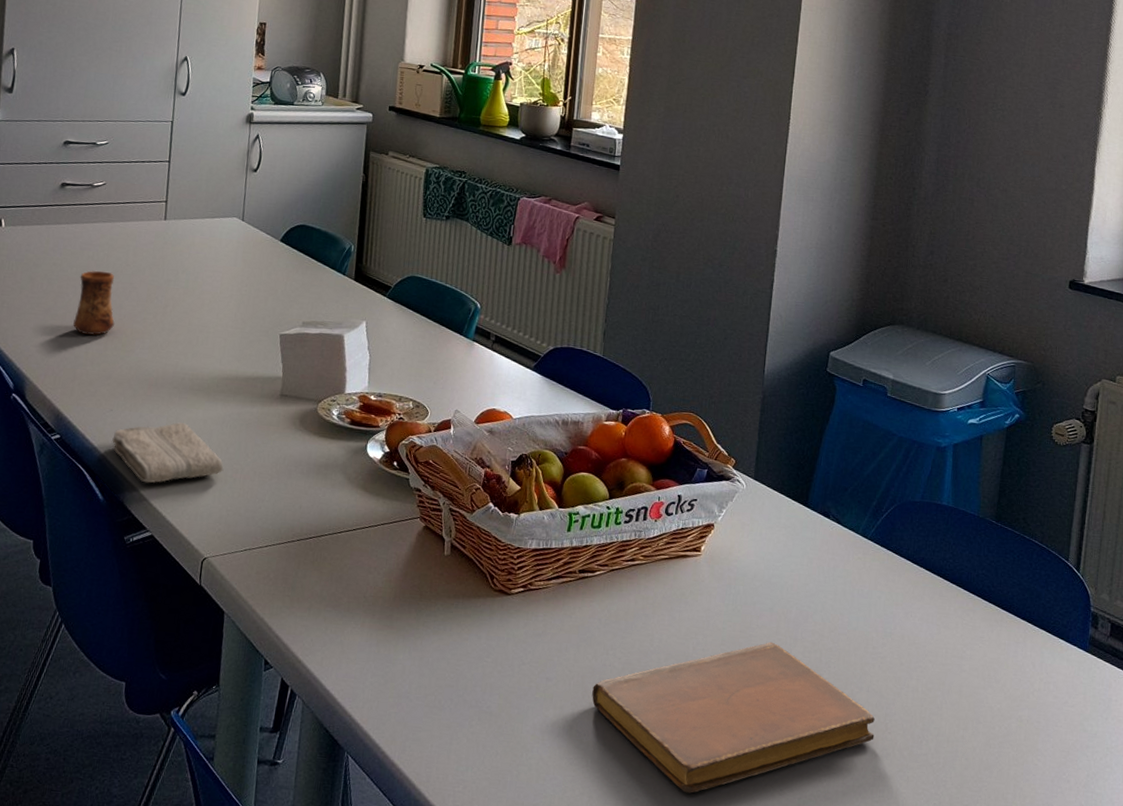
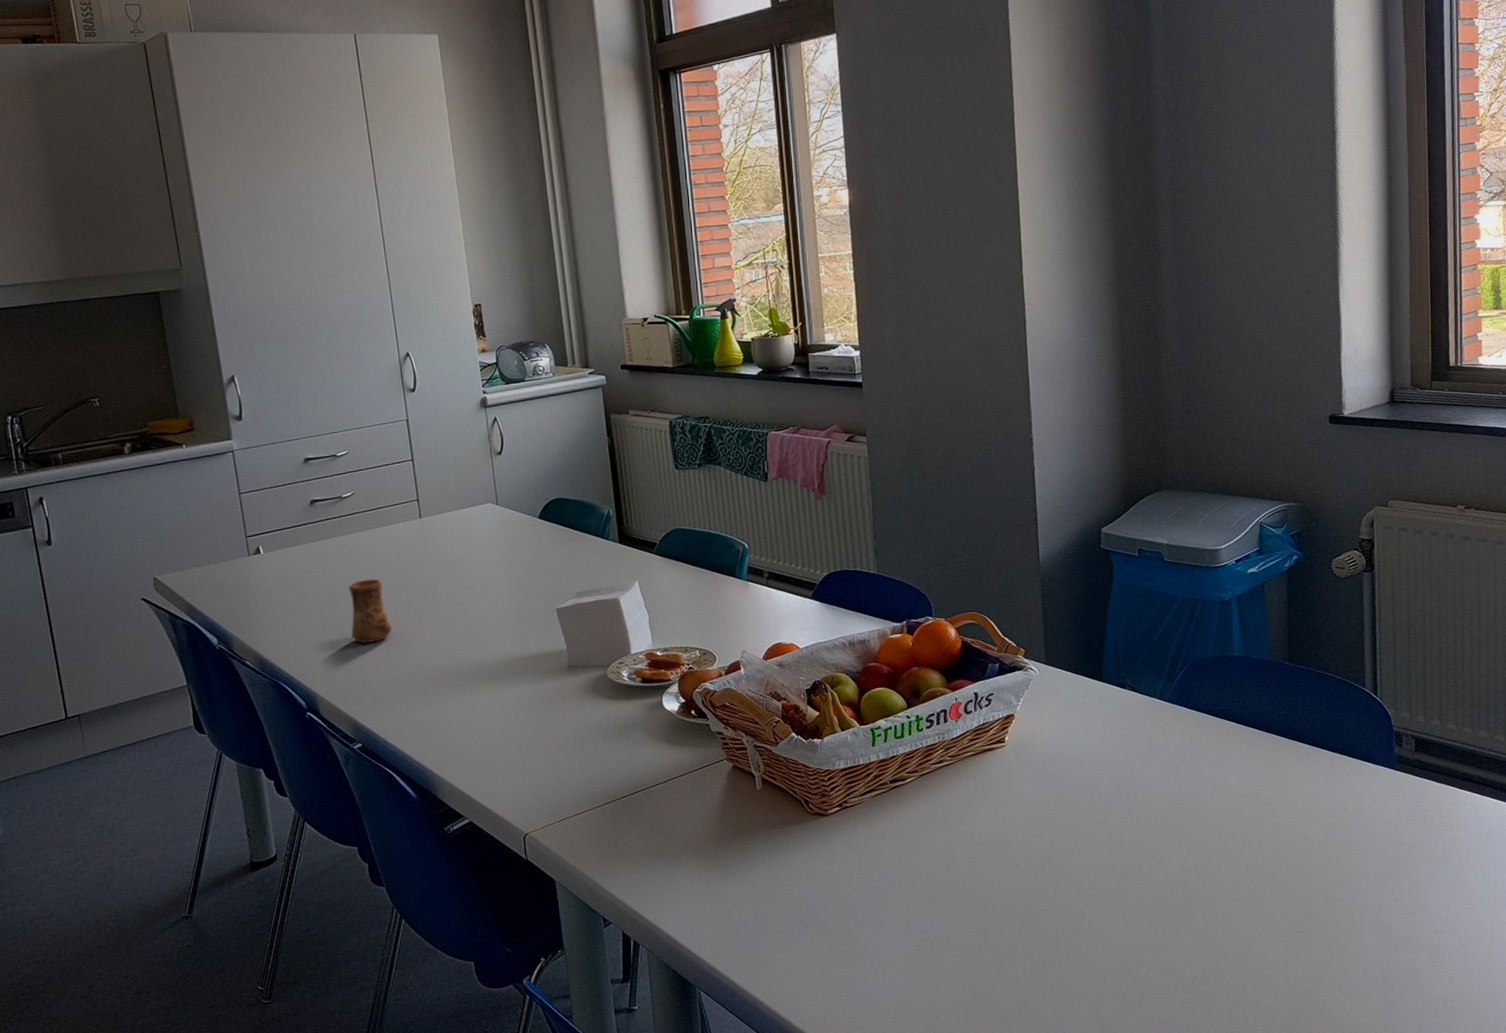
washcloth: present [112,421,224,484] -> none [413,710,528,774]
notebook: present [592,641,875,793] -> none [922,814,1201,968]

